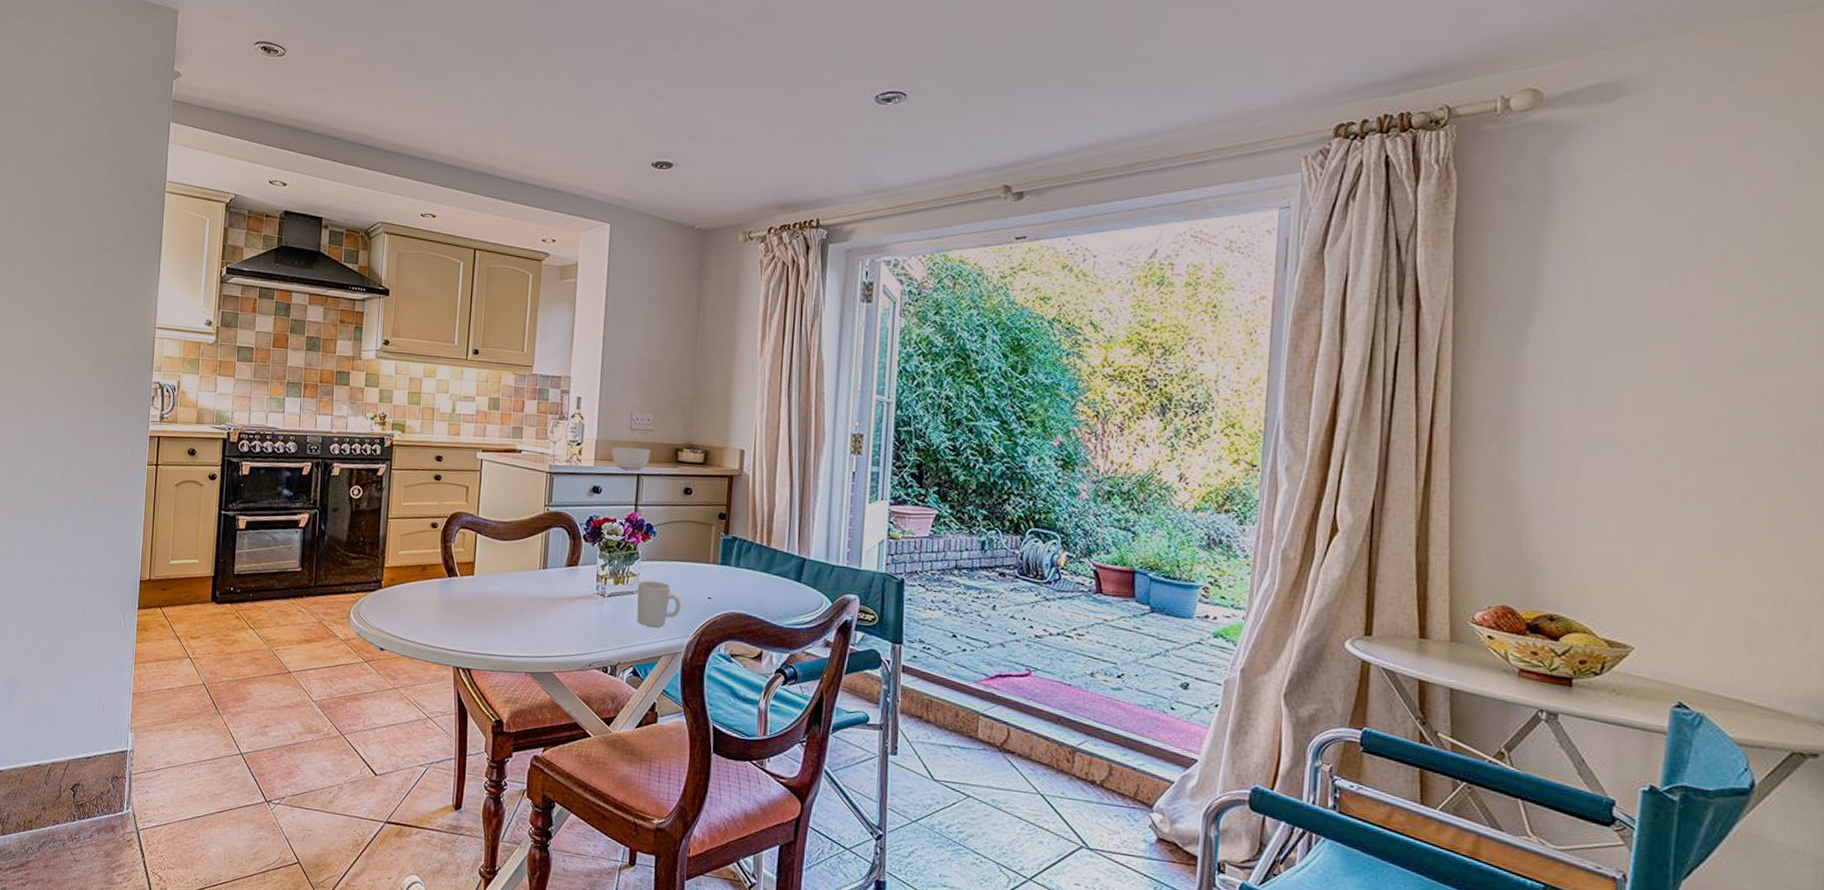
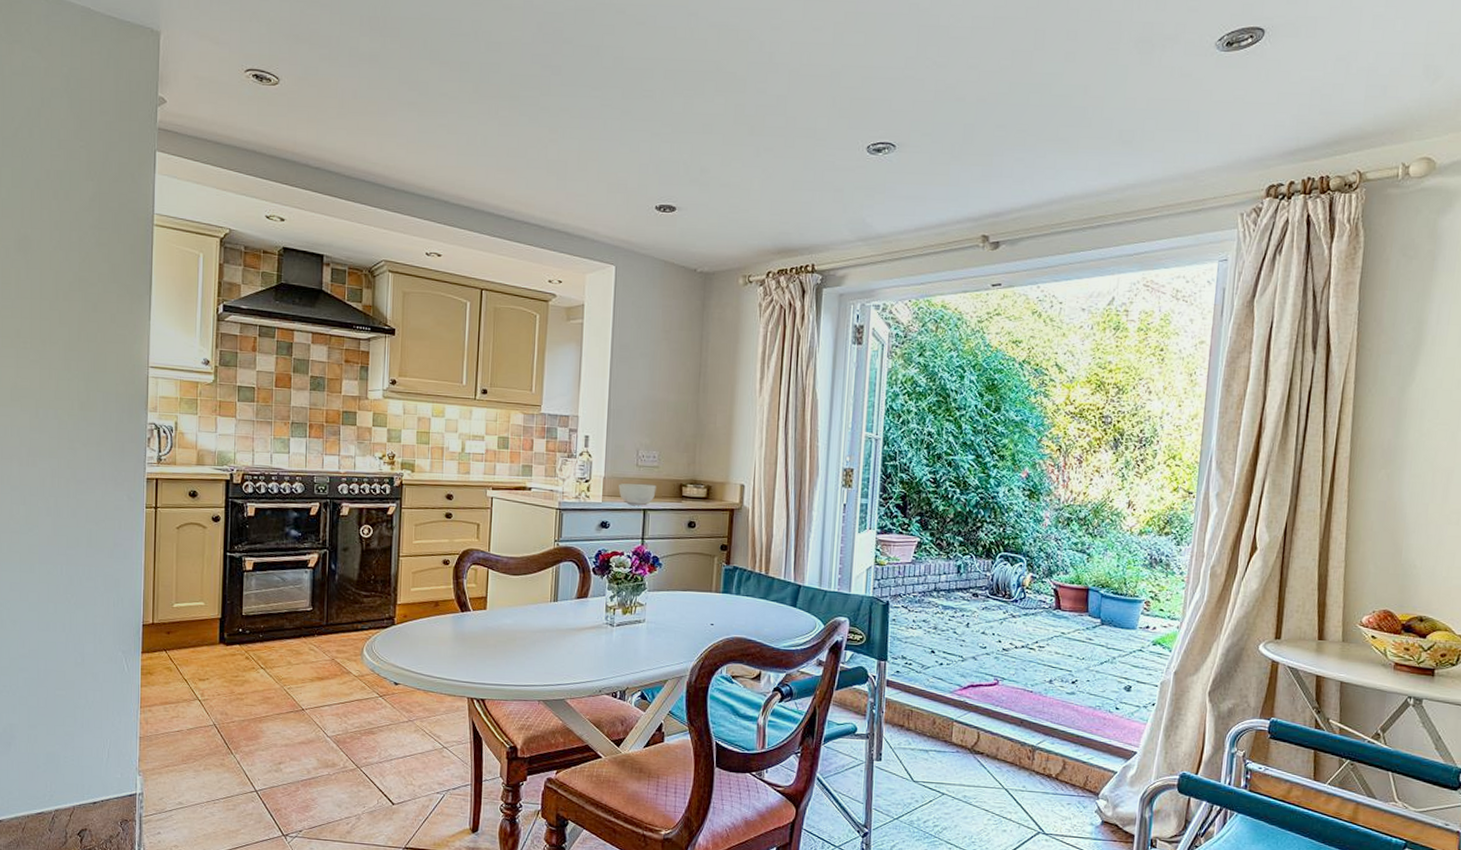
mug: present [637,580,681,628] -> none [644,609,686,654]

